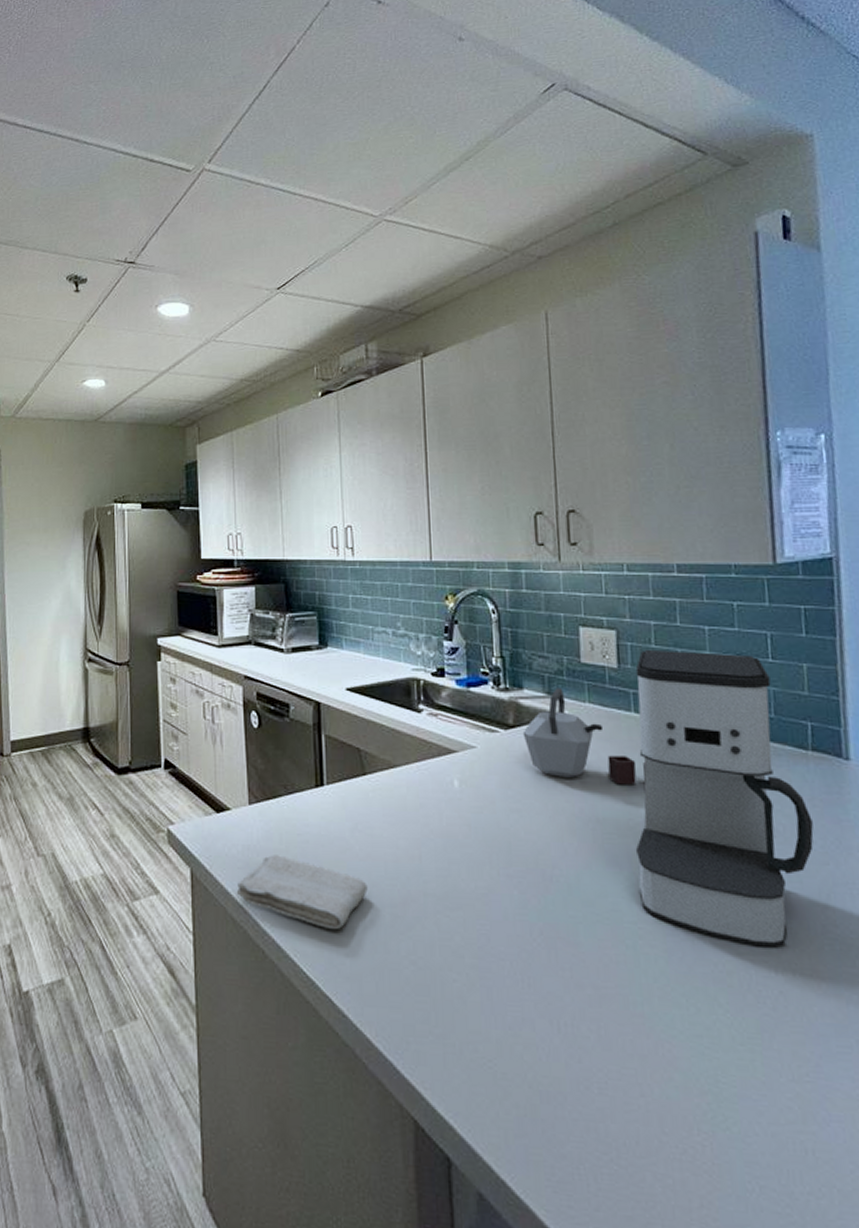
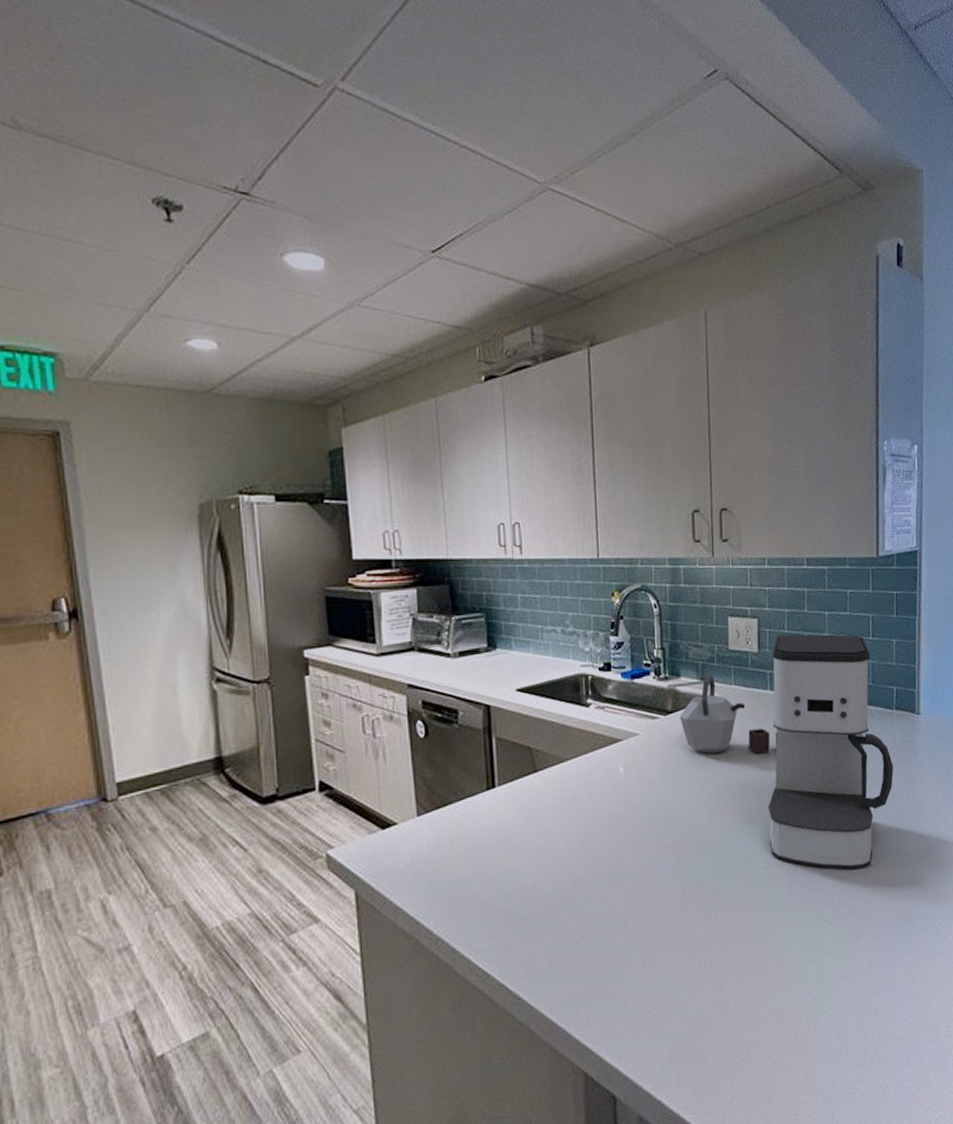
washcloth: present [236,855,368,930] -> none [406,861,540,923]

